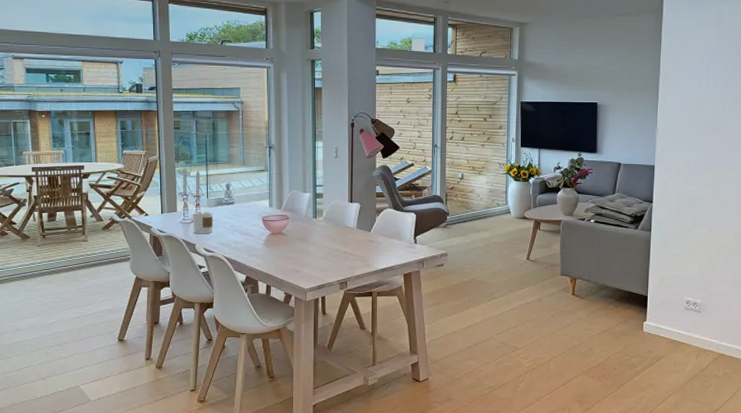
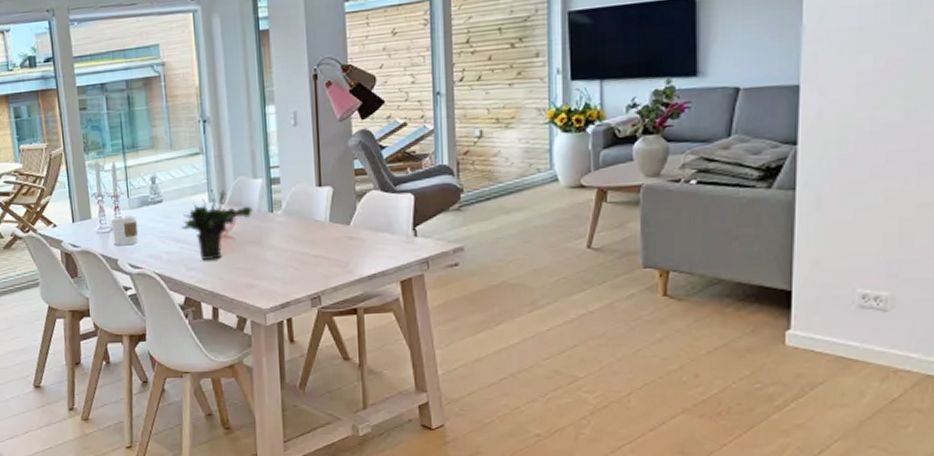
potted plant: none [246,197,301,249] -> present [180,189,253,260]

